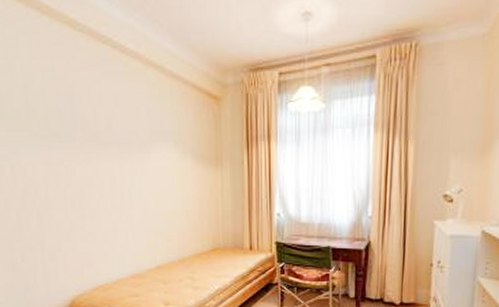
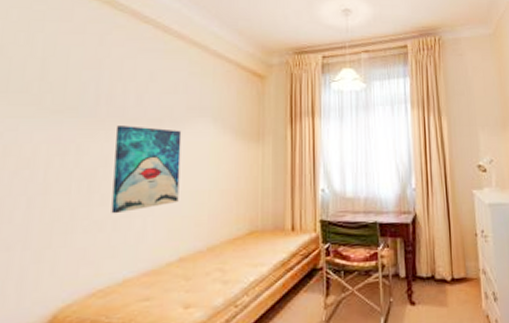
wall art: none [93,150,152,227] -> present [111,126,182,214]

